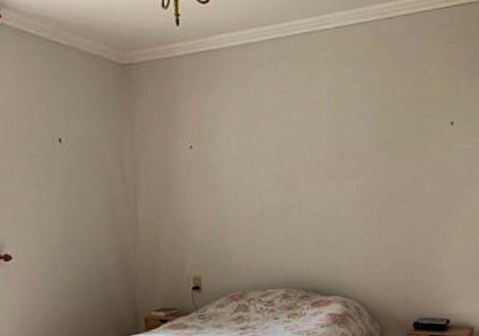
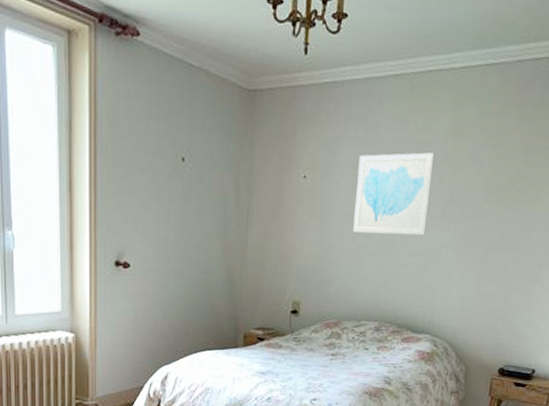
wall art: none [244,112,322,199] -> present [353,152,435,236]

